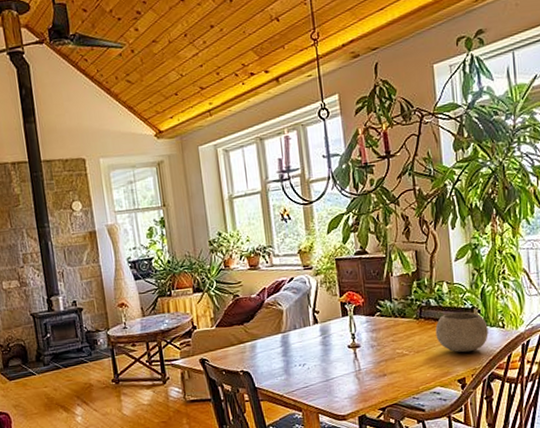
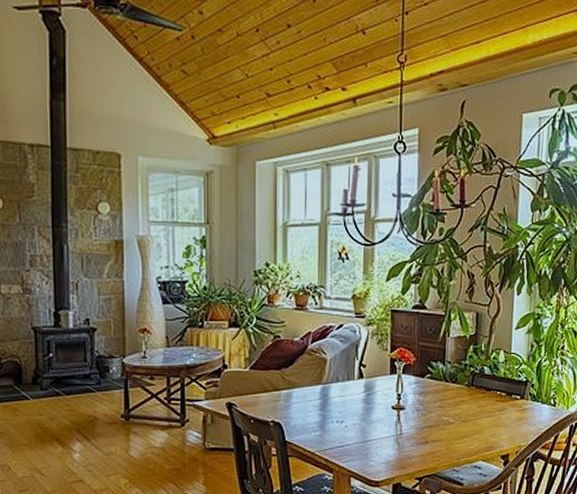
bowl: present [435,311,488,353] -> none [485,384,539,428]

